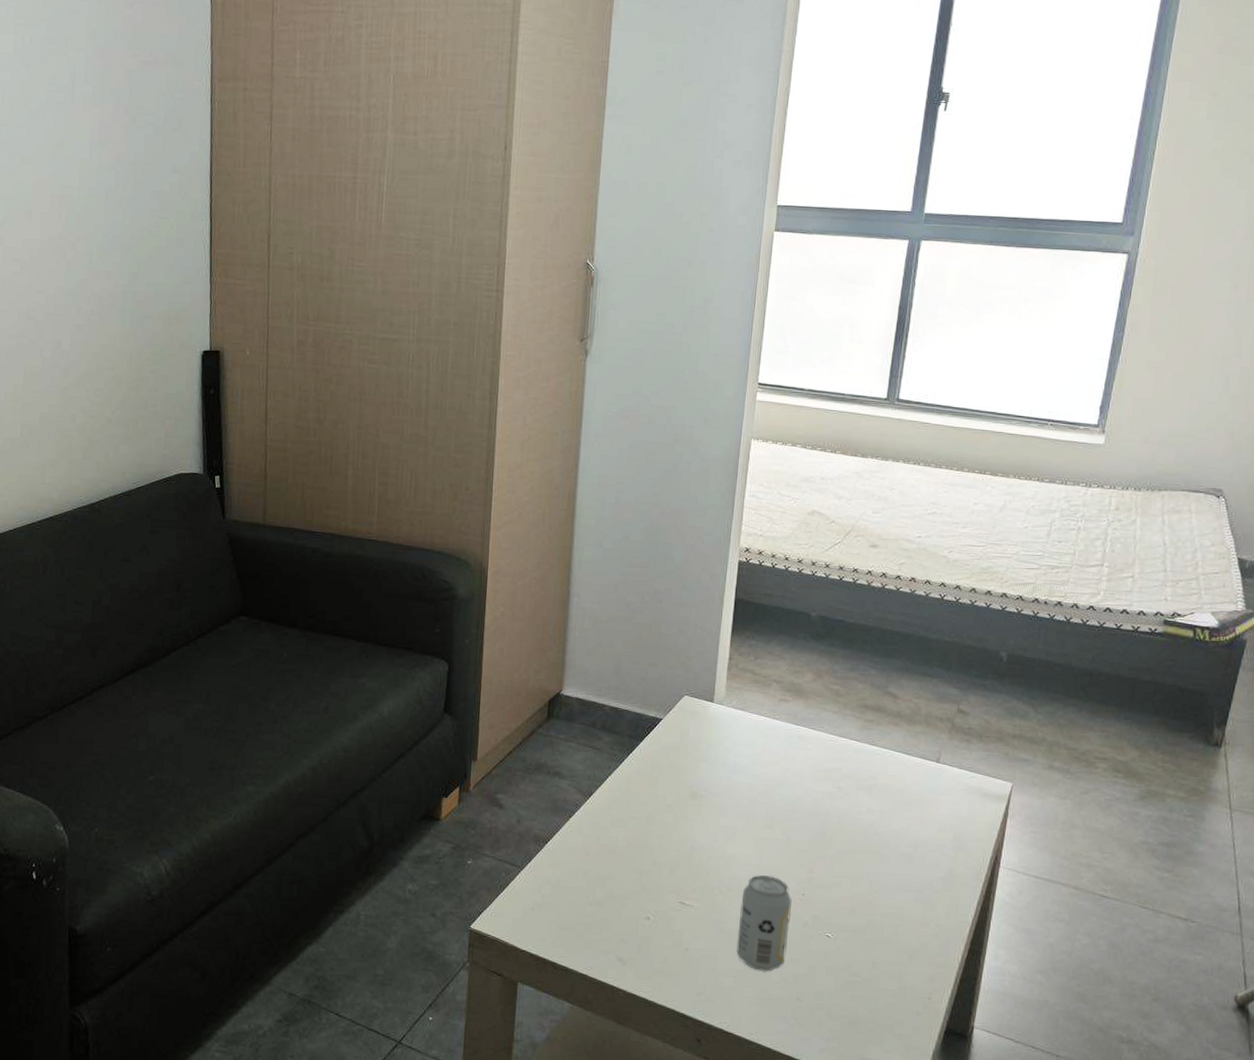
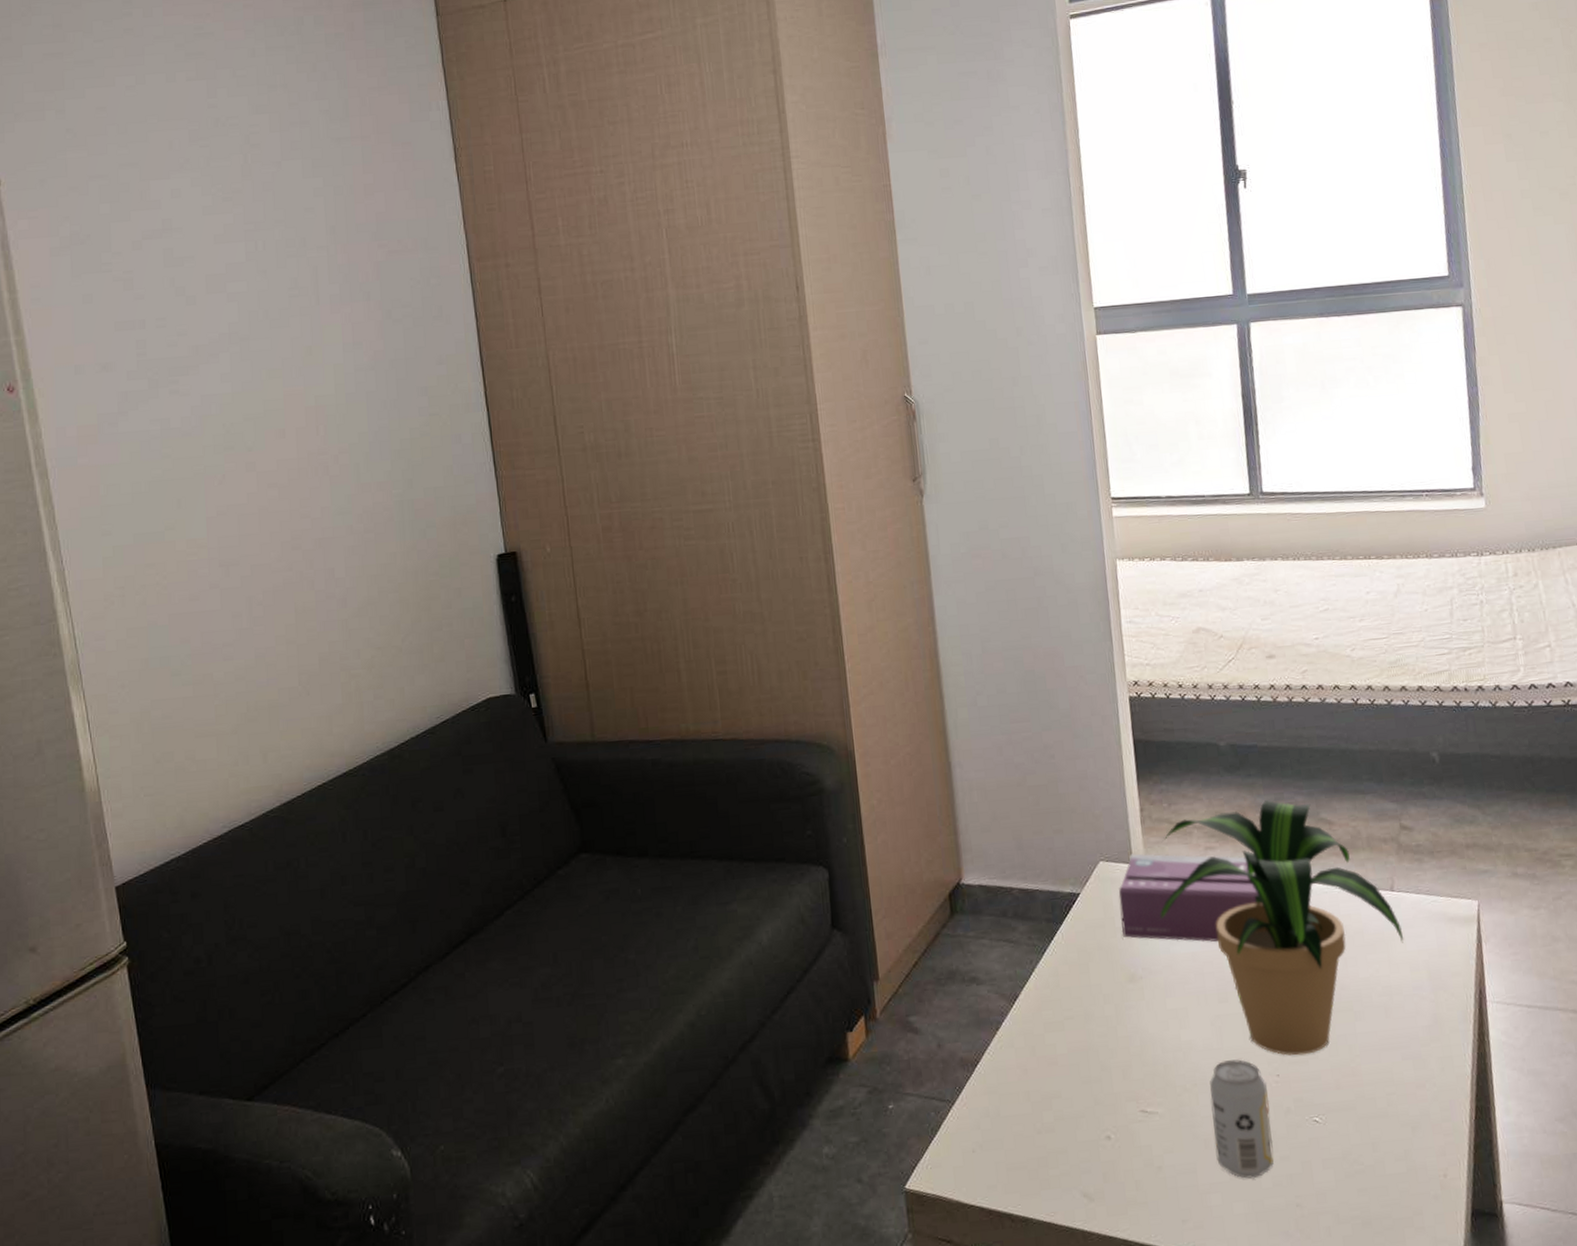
tissue box: none [692,694,819,779] -> present [1118,854,1259,942]
potted plant: none [729,669,939,883] -> present [1160,800,1404,1056]

